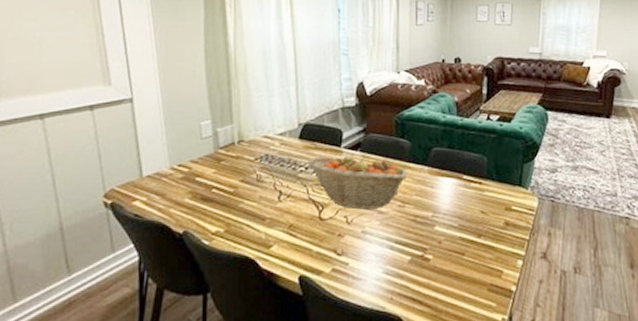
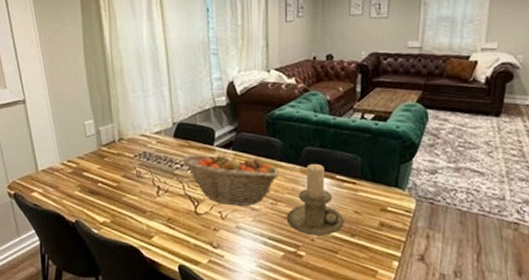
candle holder: none [415,164,471,238] -> present [287,163,344,236]

